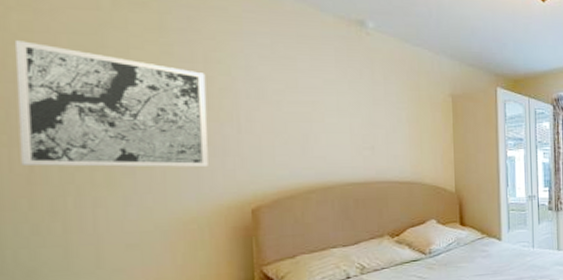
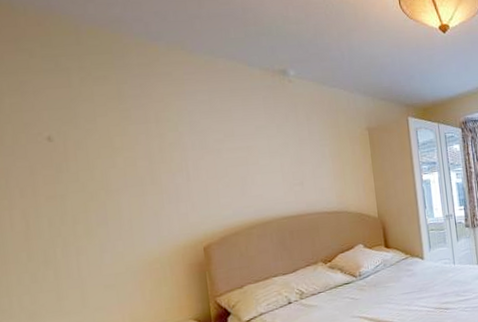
wall art: present [15,40,208,167] -> none [9,119,165,224]

